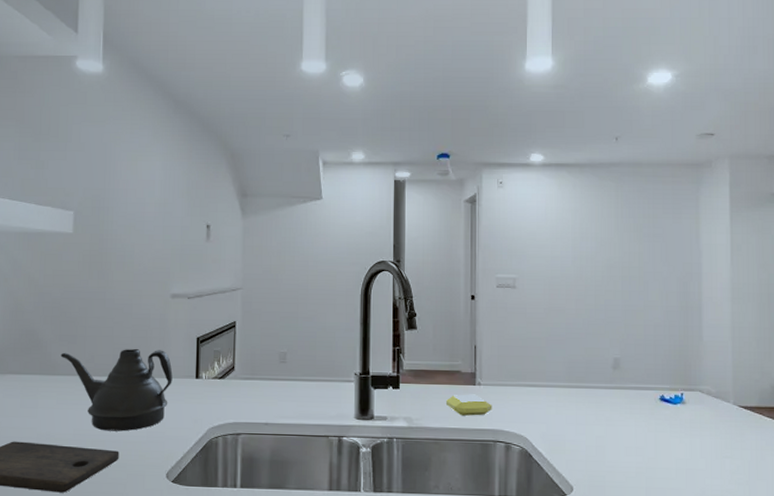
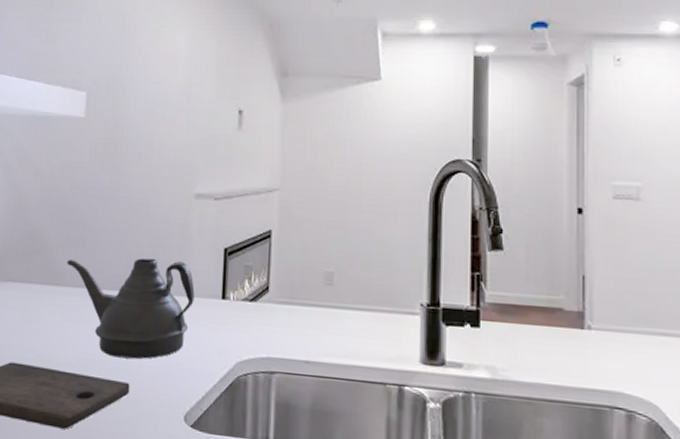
soap bar: present [445,394,492,416] -> none [542,340,608,371]

